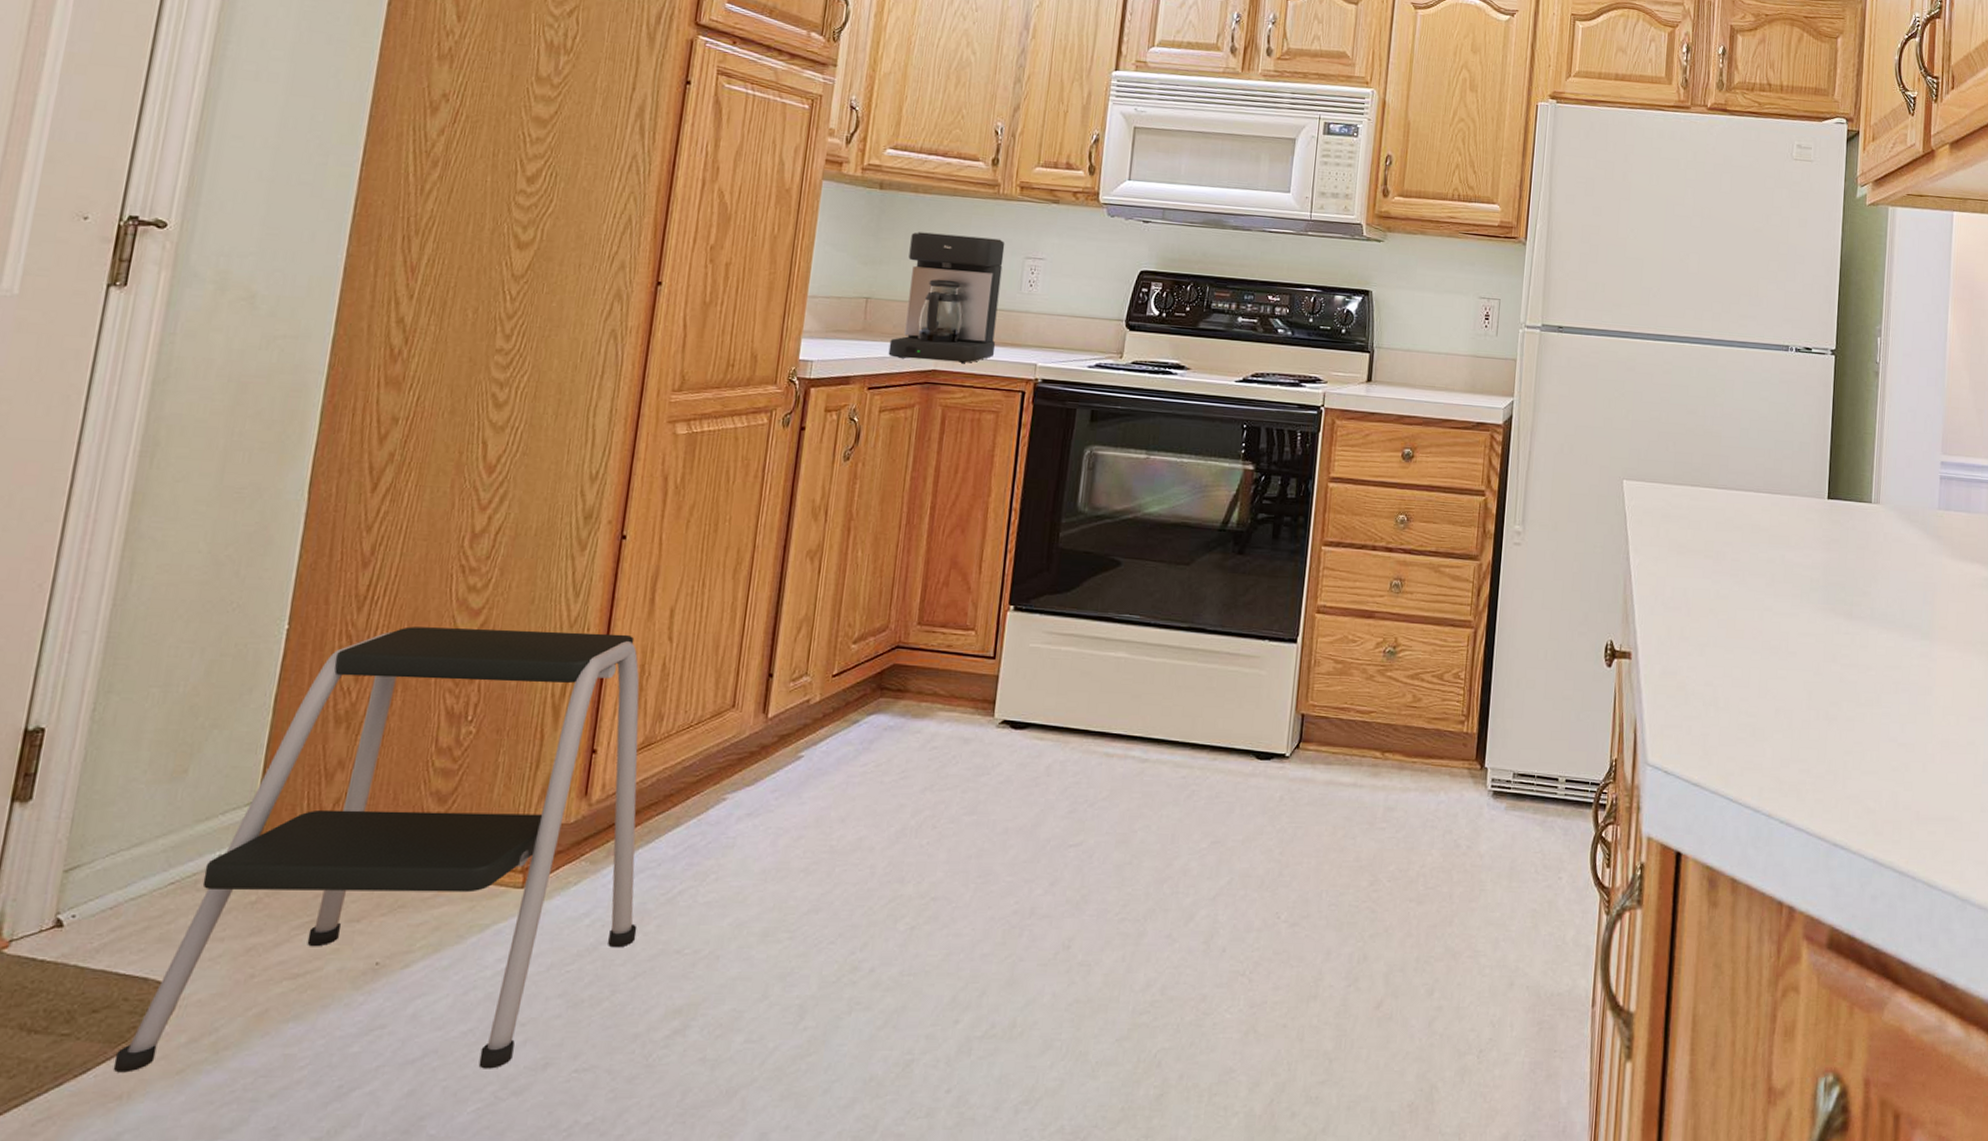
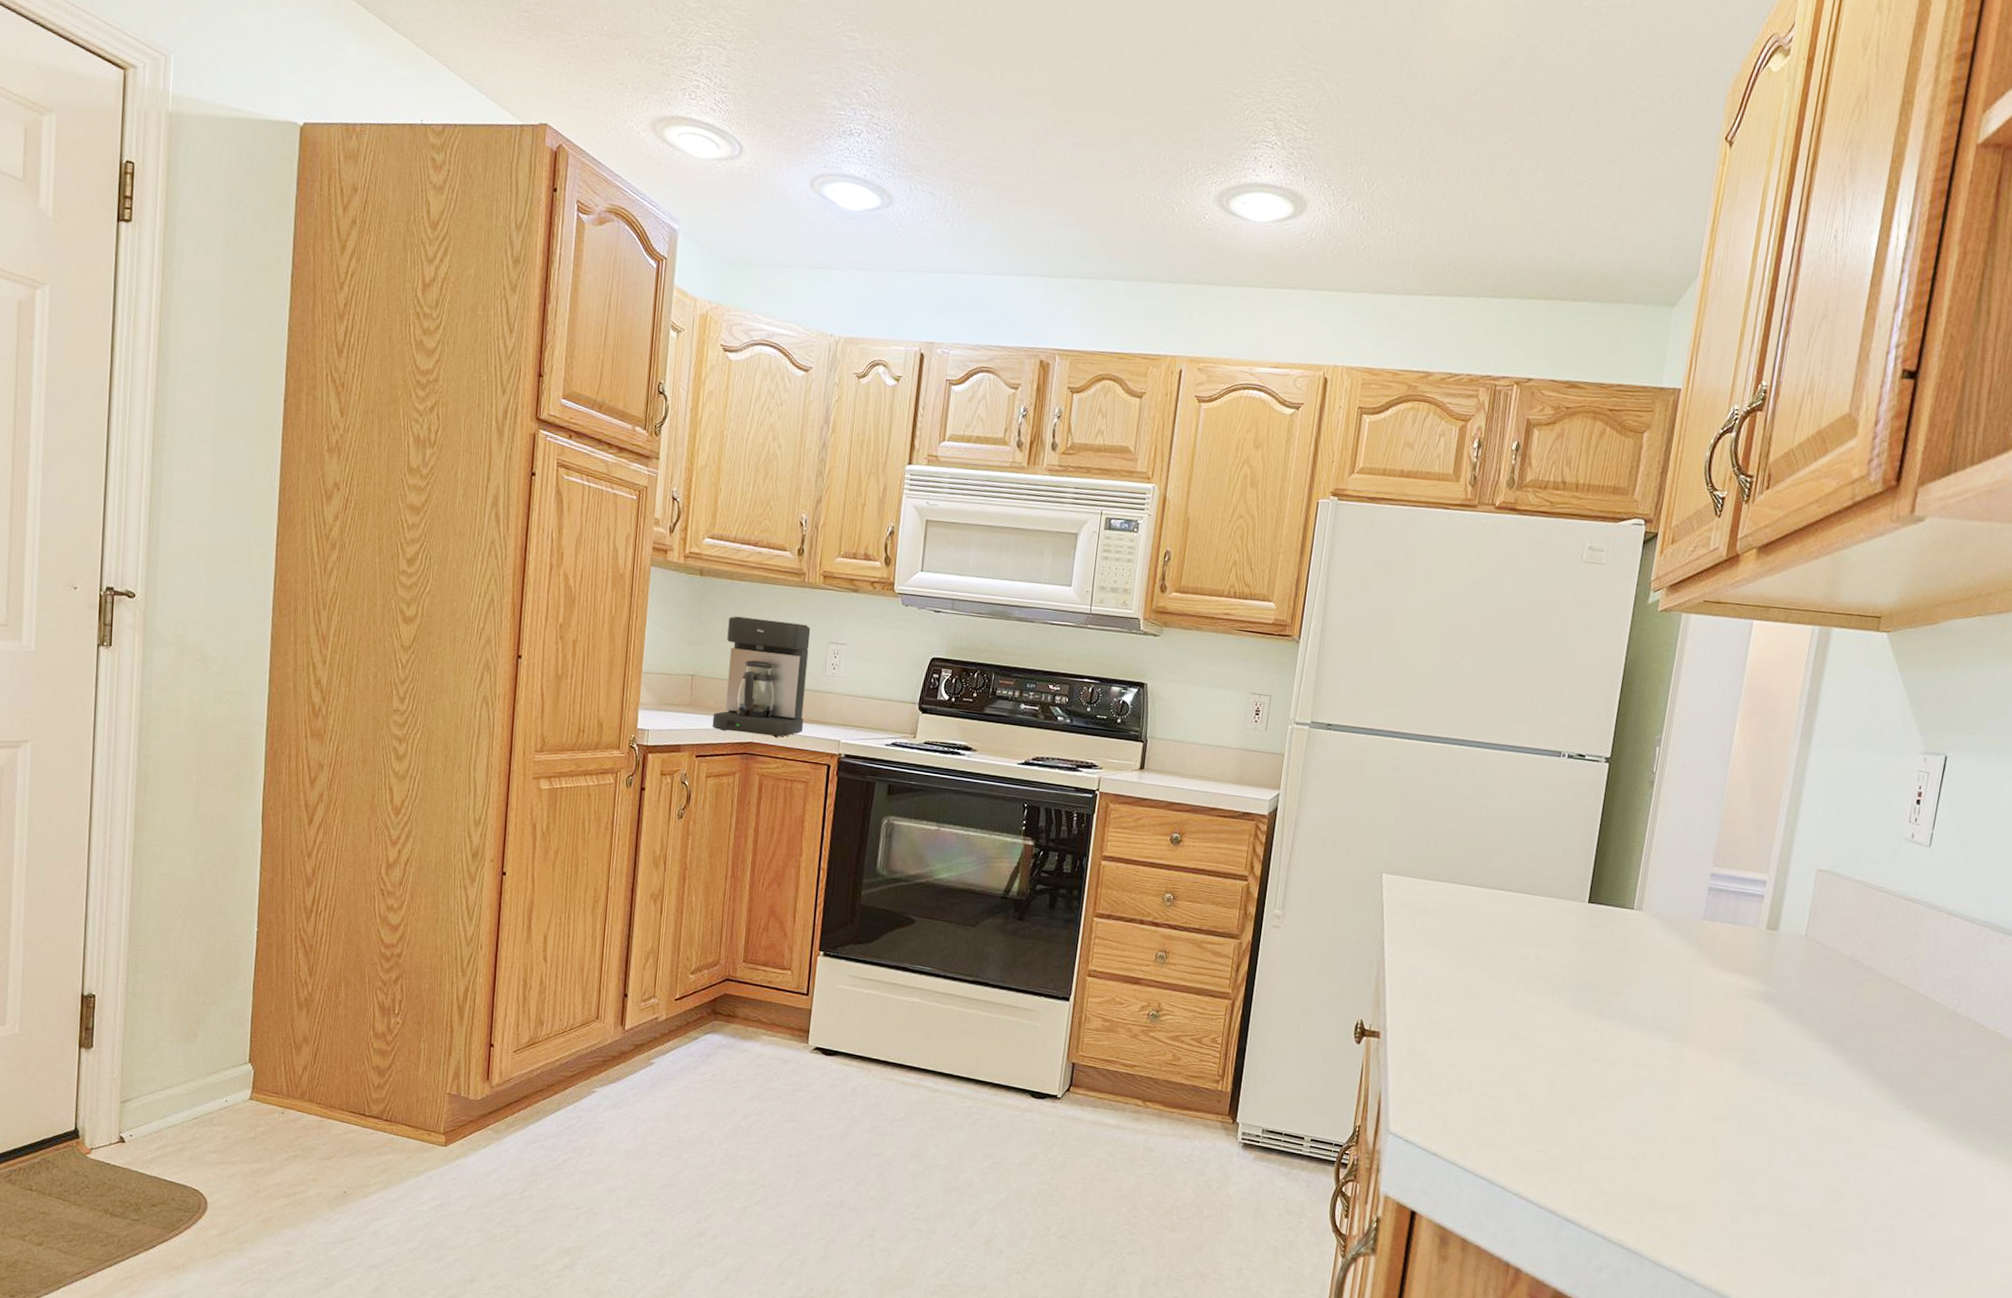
step stool: present [113,626,640,1073] -> none [170,935,533,1279]

